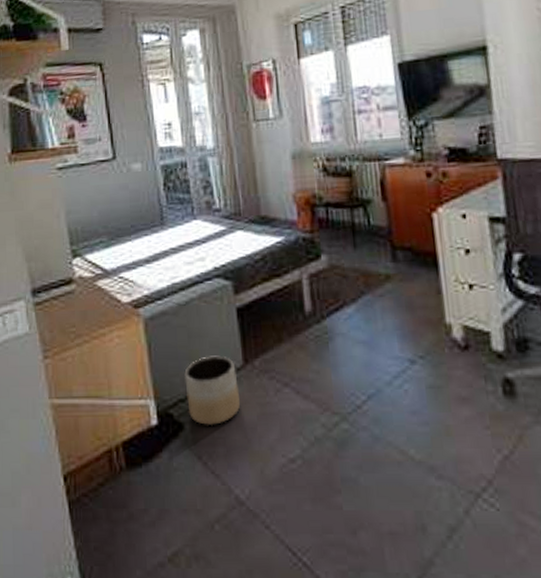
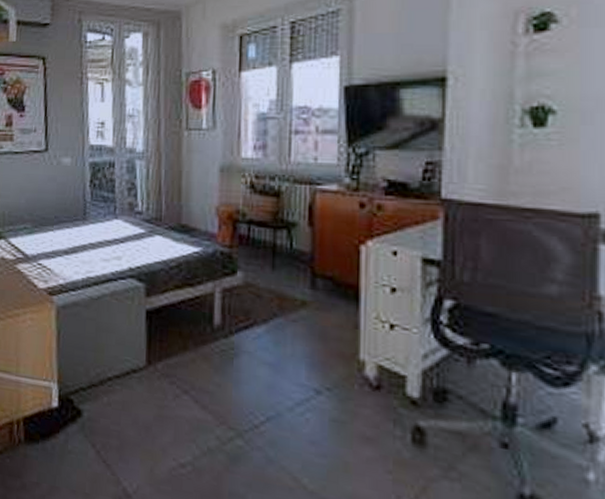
planter: present [184,355,241,426] -> none [87,351,139,418]

